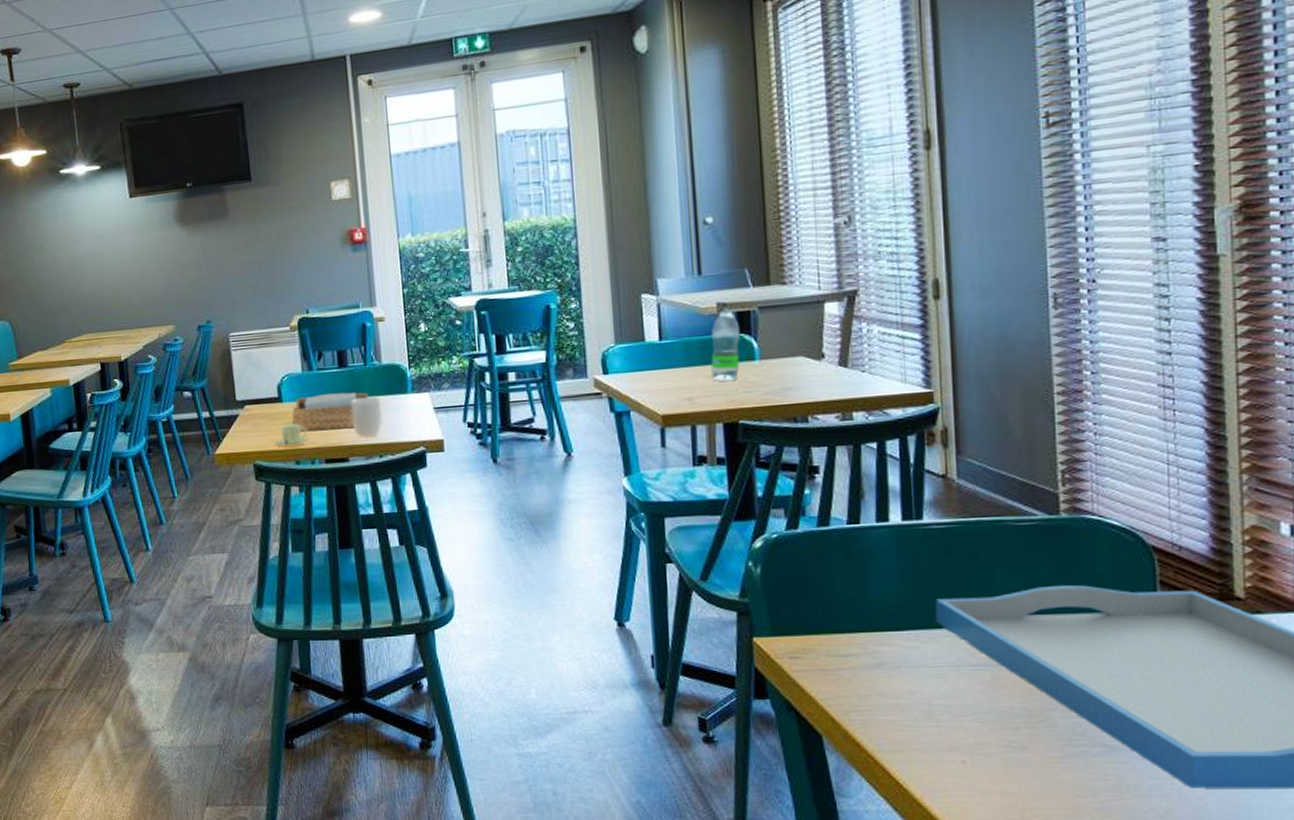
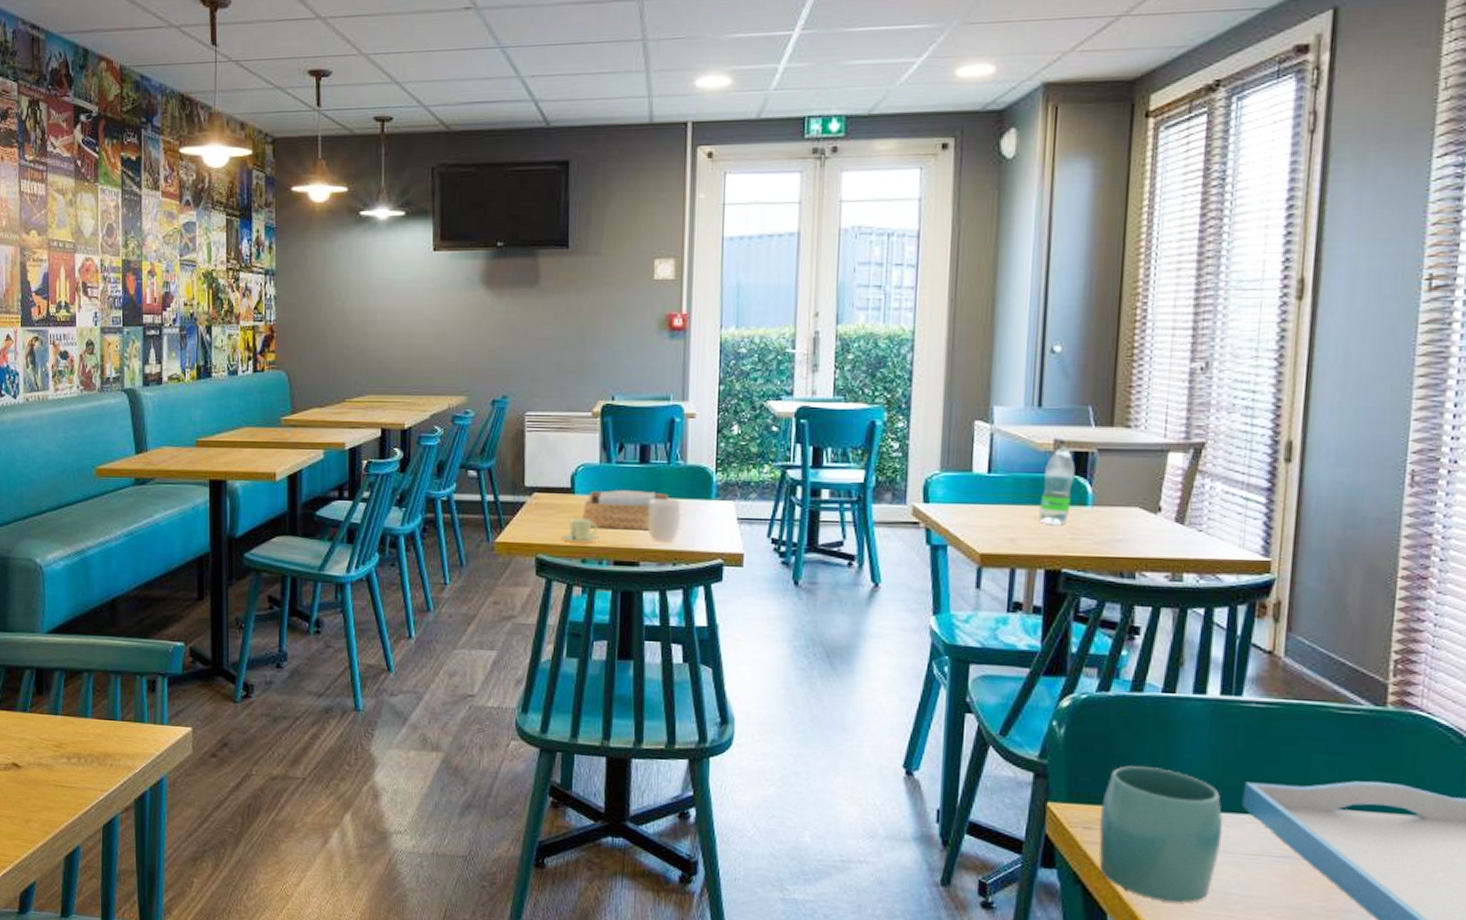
mug: none [804,594,921,718] -> present [1098,766,1223,902]

